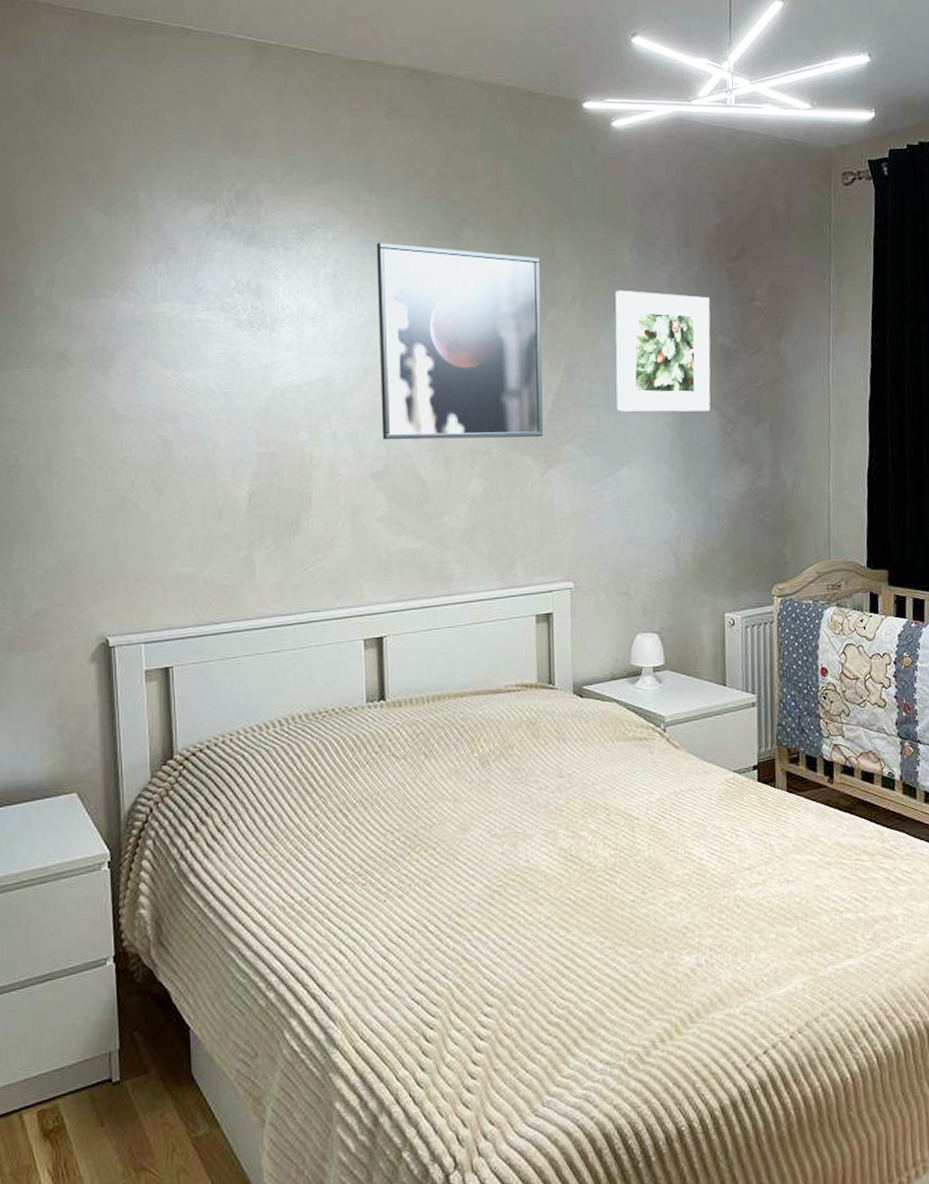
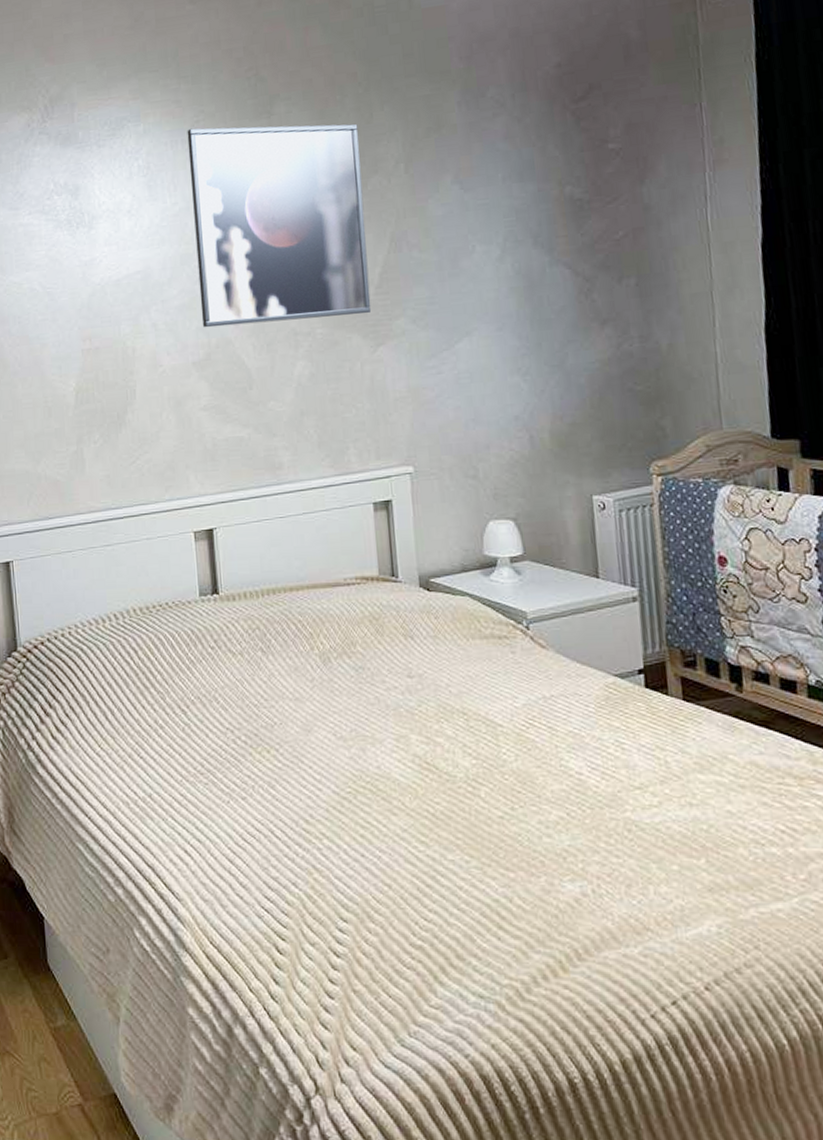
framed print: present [615,290,711,412] -> none [443,144,562,280]

